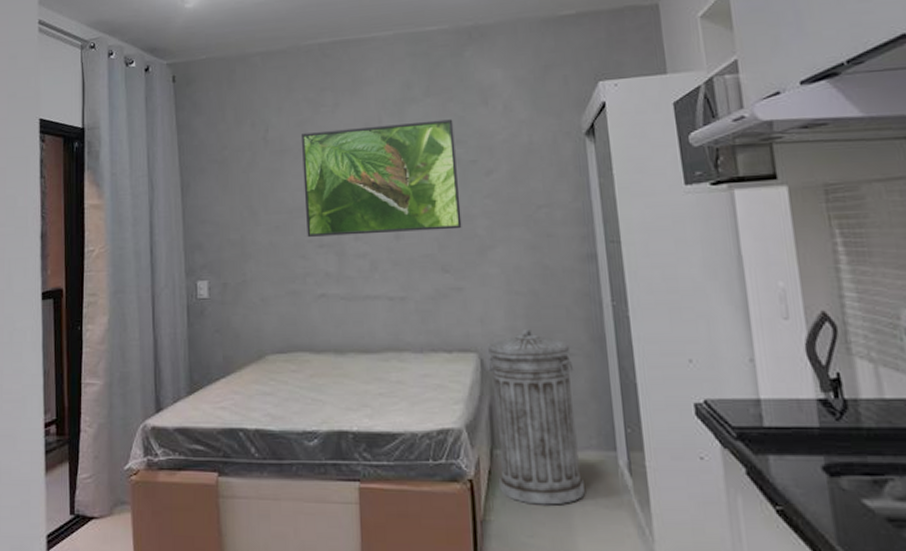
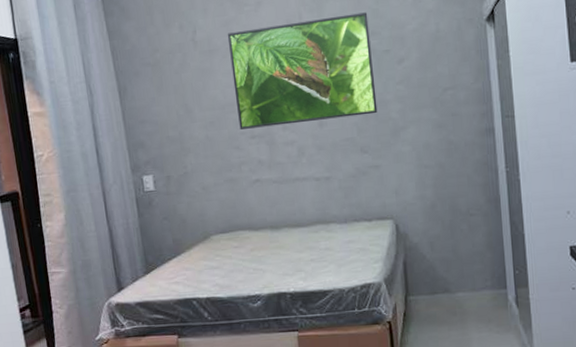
trash can: present [488,329,585,505] -> none [402,197,481,336]

